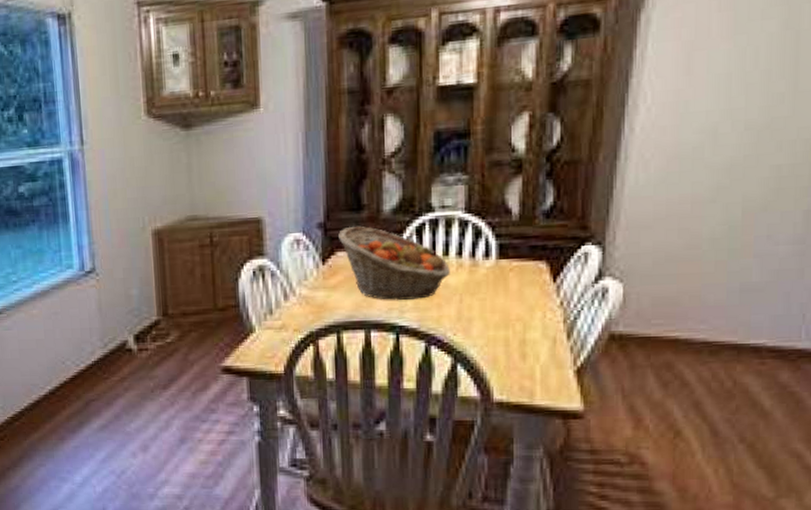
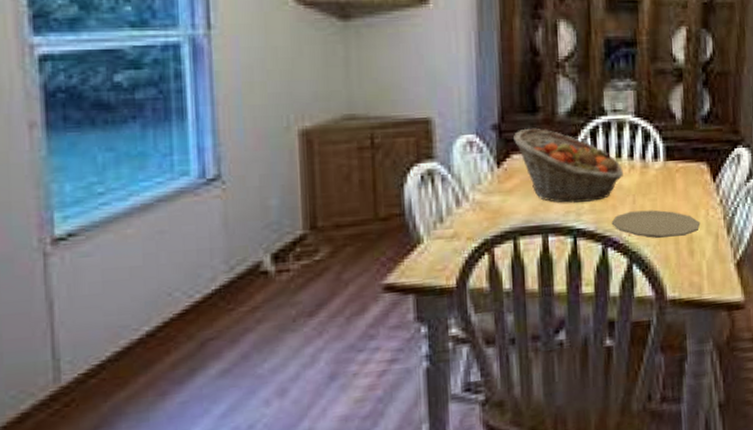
plate: none [436,310,536,340] -> present [611,210,701,239]

